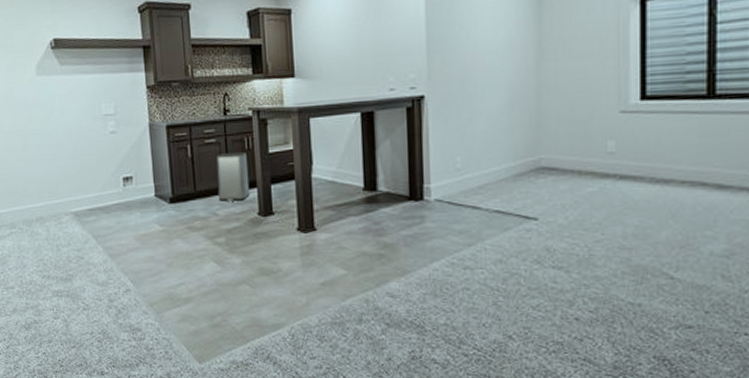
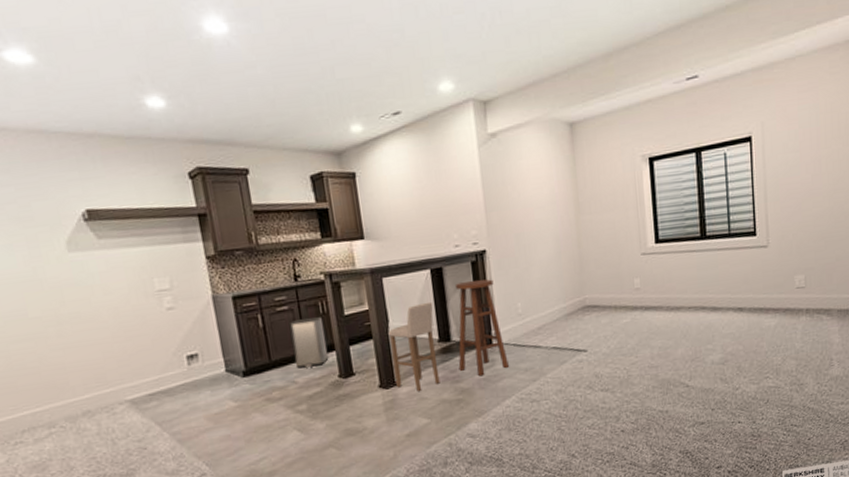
bar stool: none [311,146,362,241] -> present [388,301,440,392]
bar stool: none [383,128,440,233] -> present [454,279,509,377]

